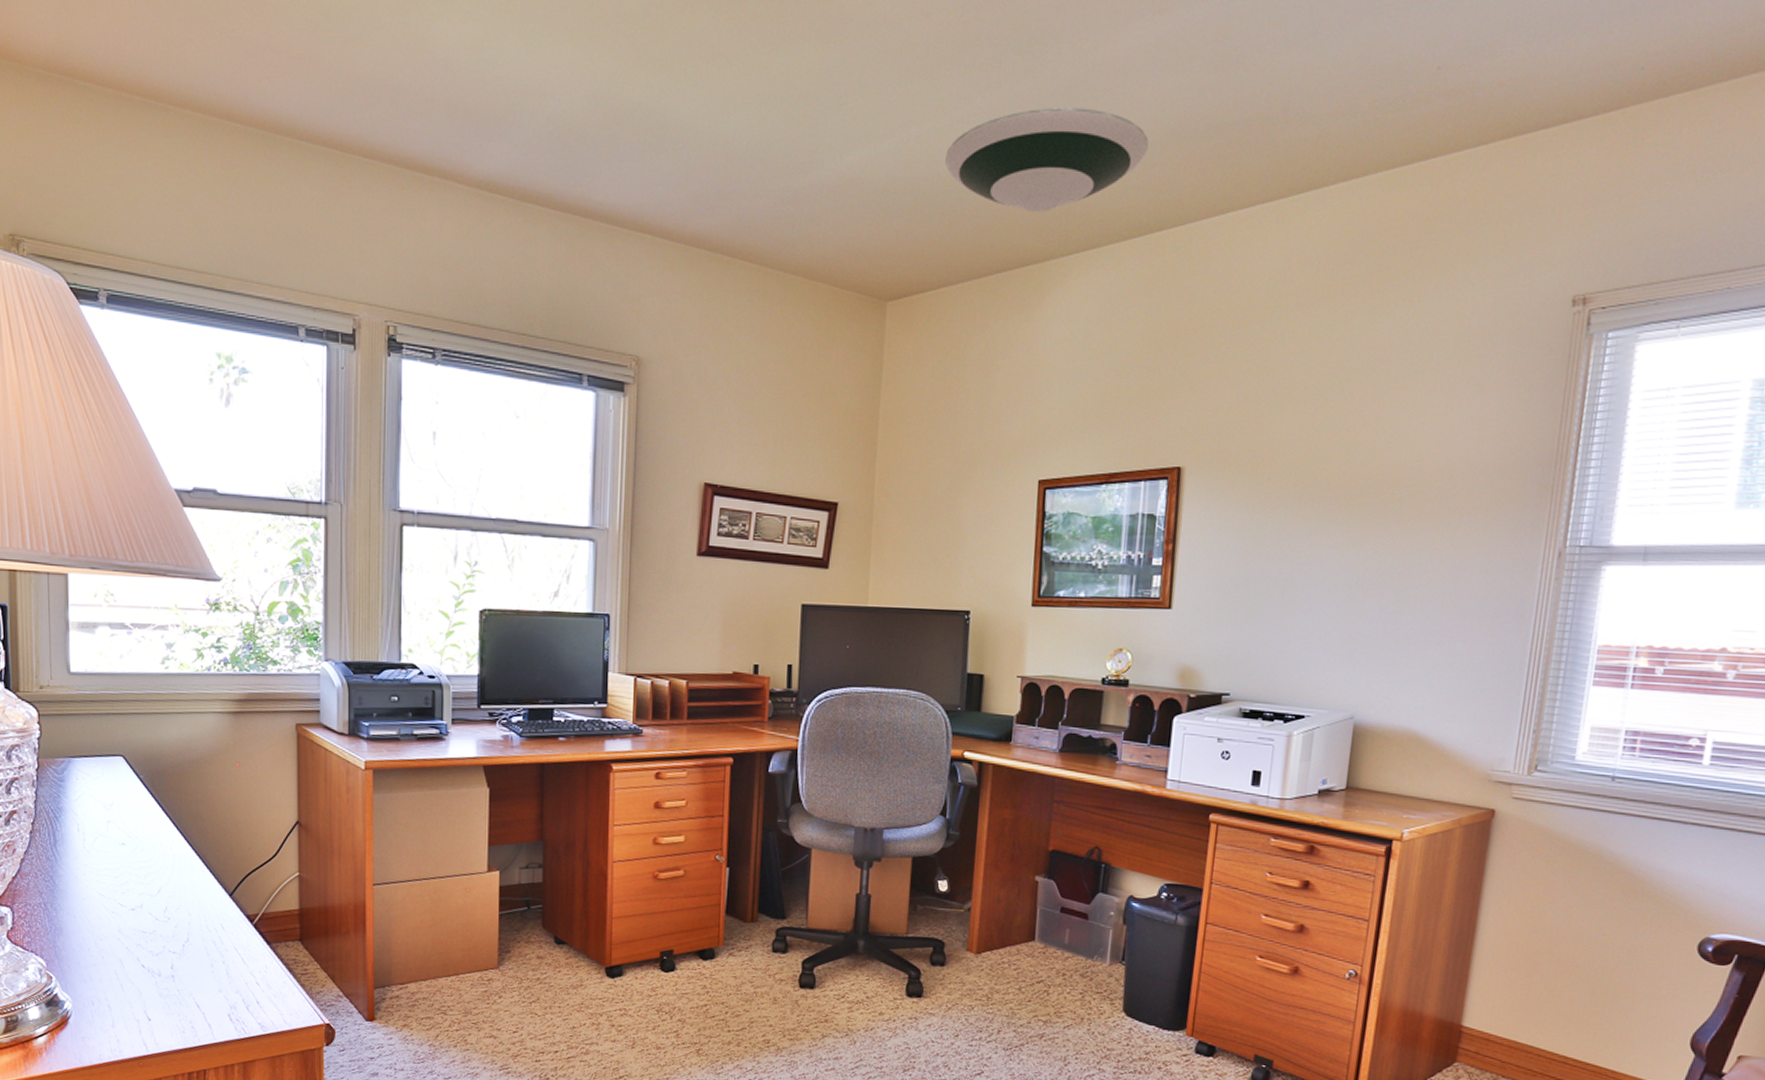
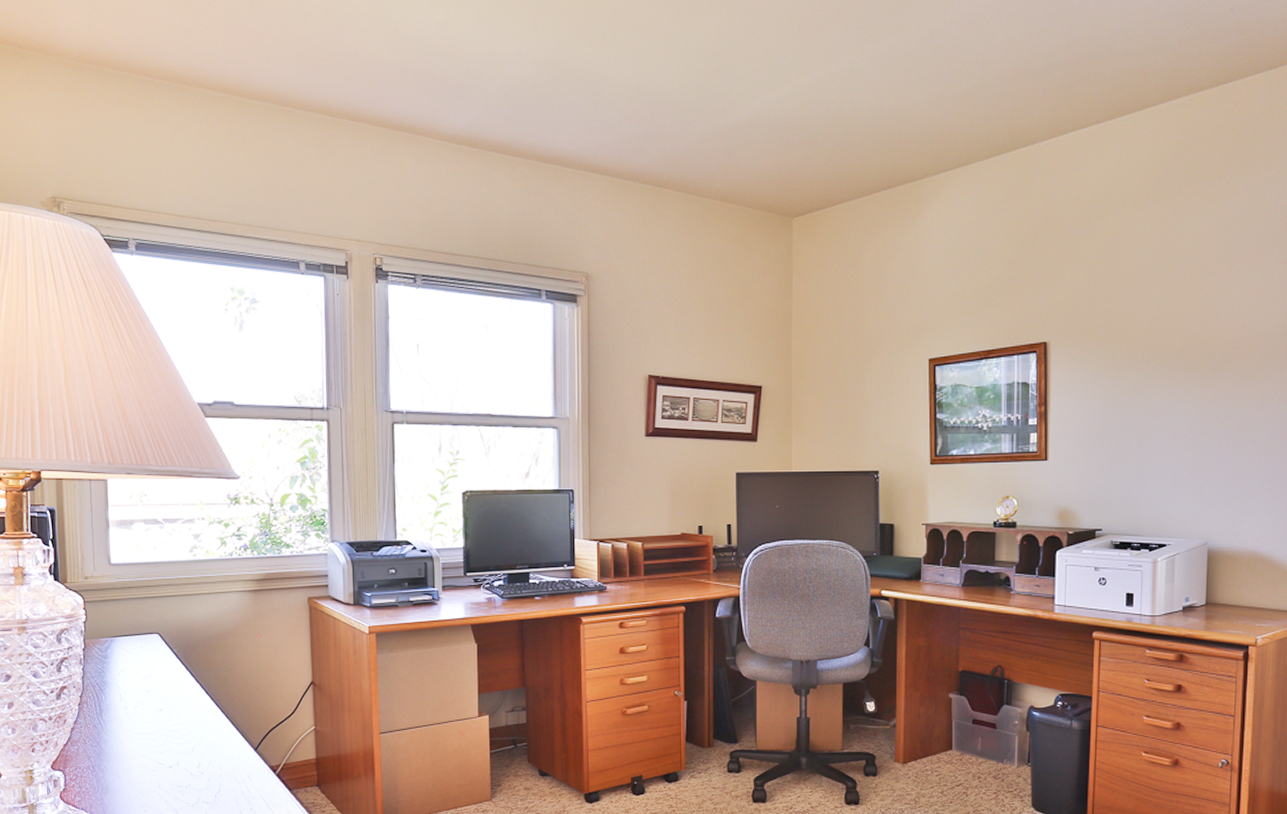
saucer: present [945,107,1149,213] -> none [834,54,1000,140]

